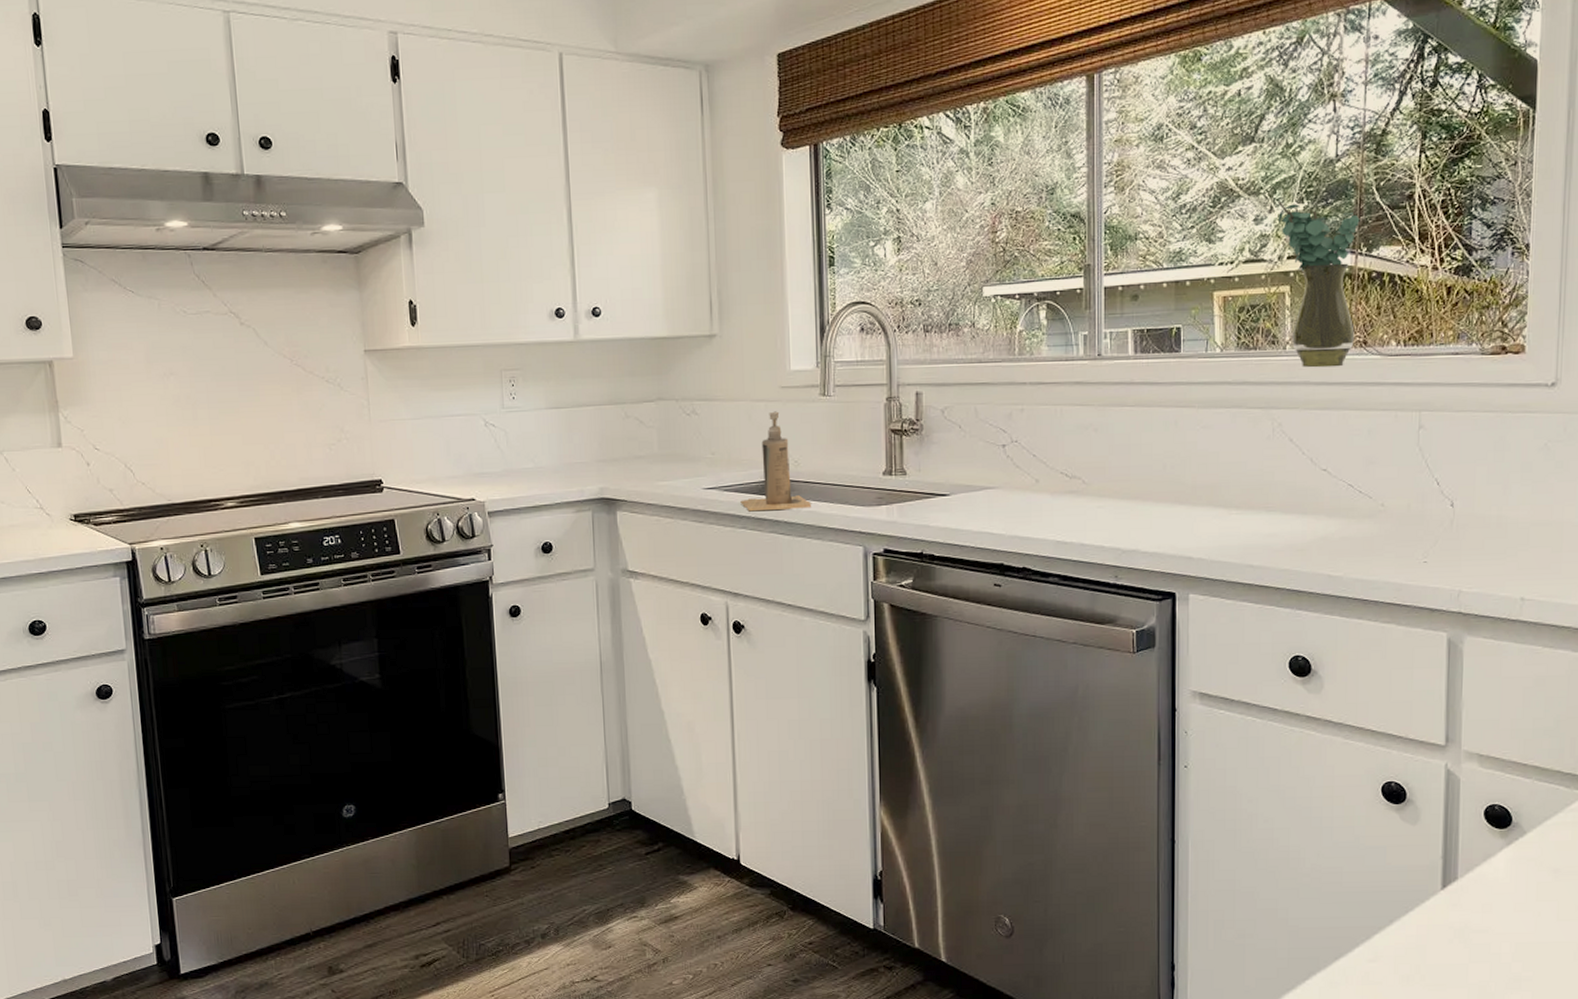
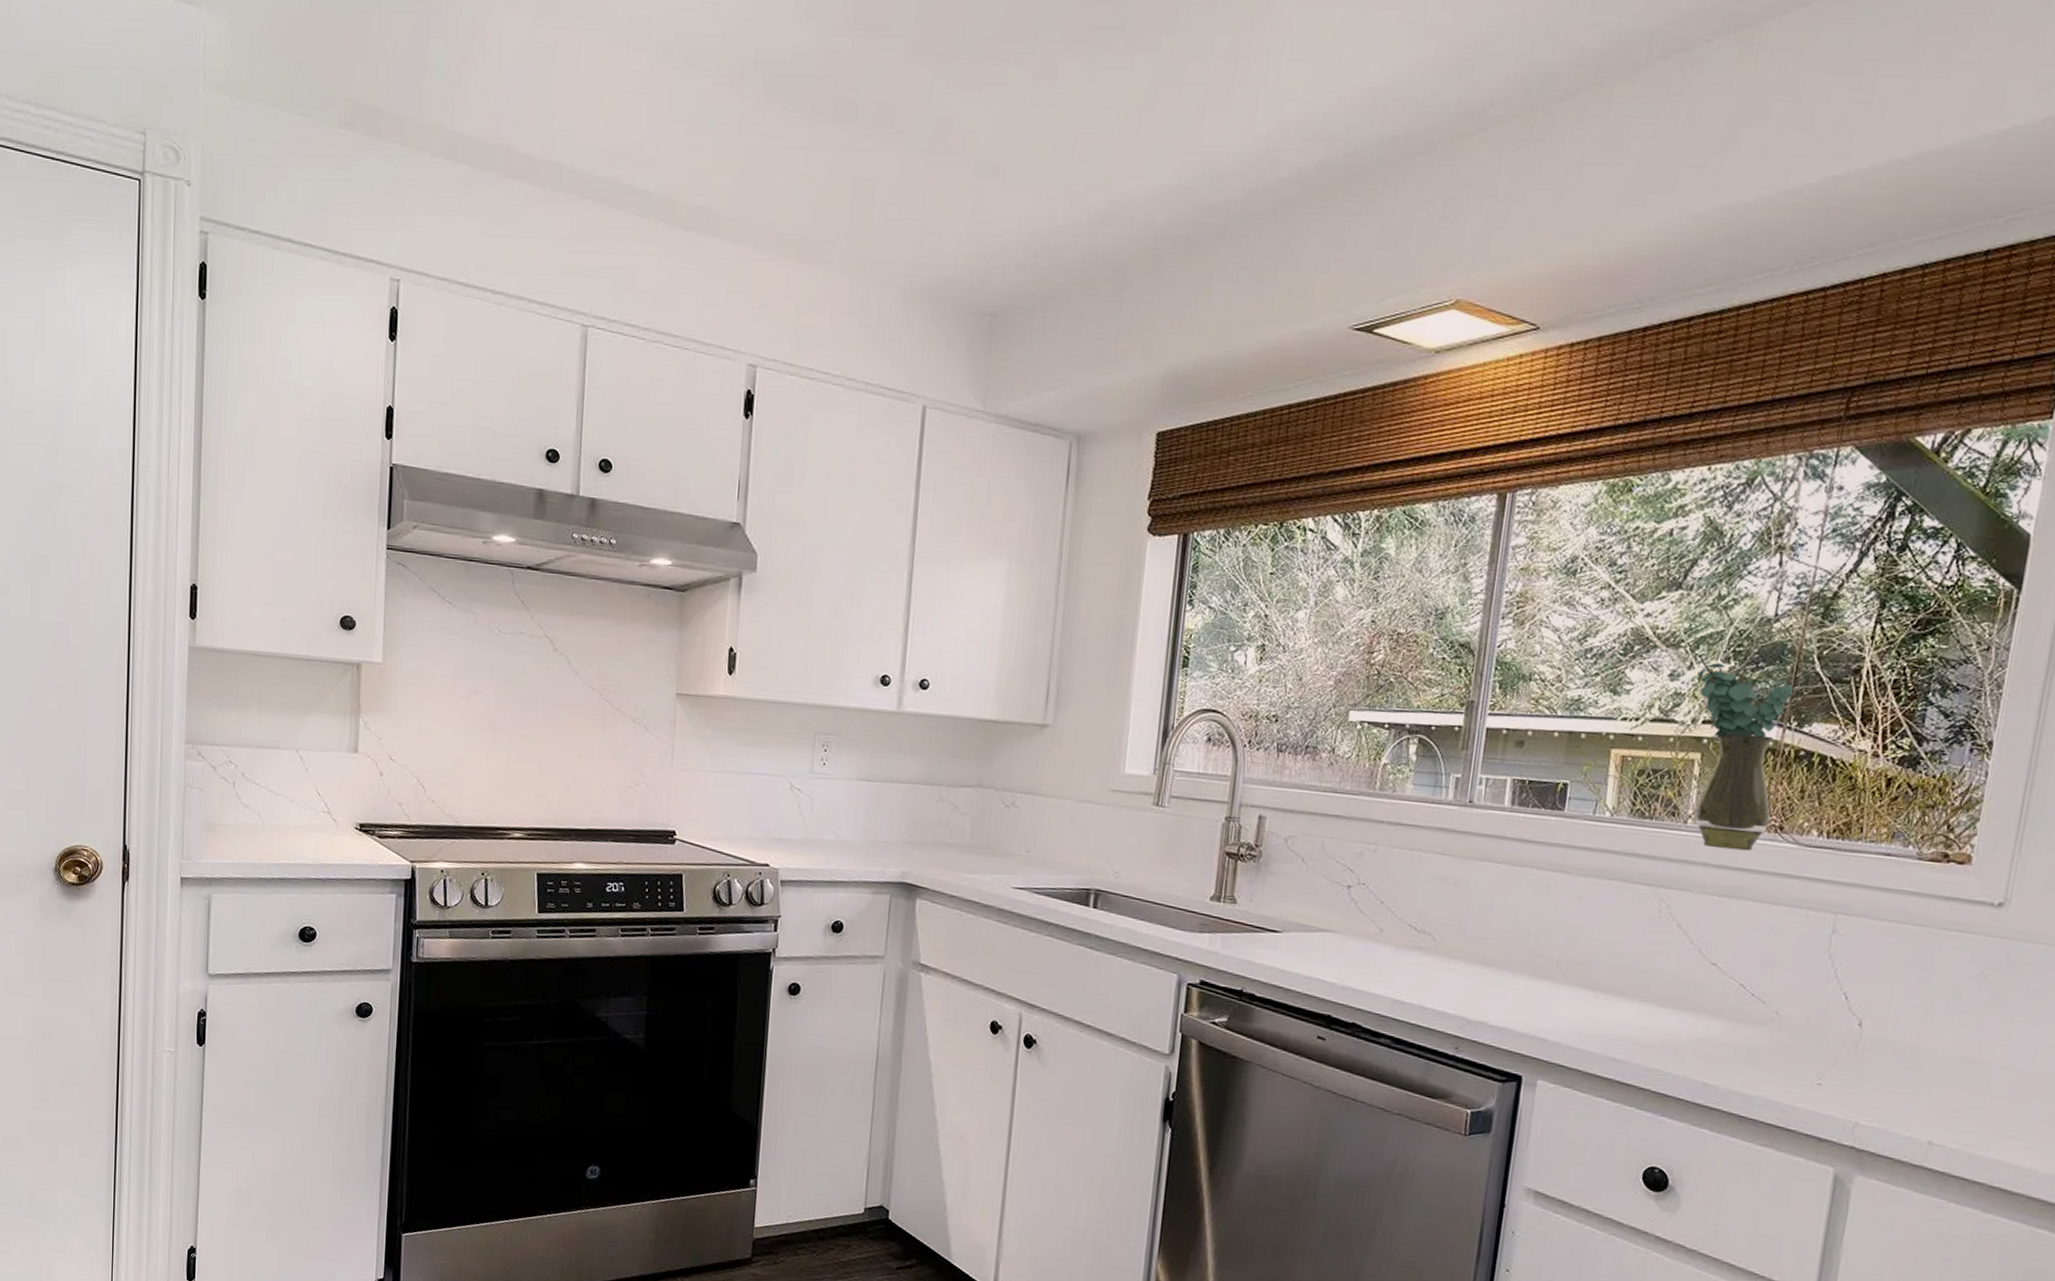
soap dispenser: present [740,411,811,512] -> none [1050,815,1127,925]

